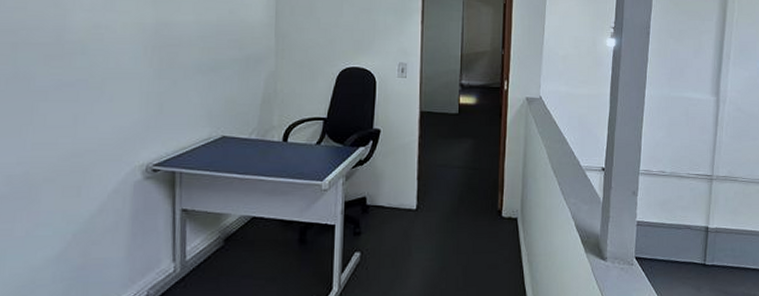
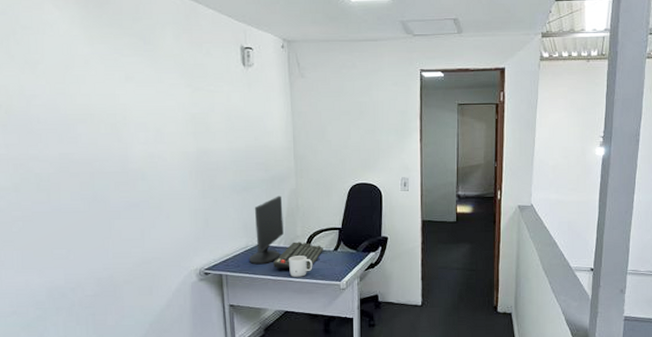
computer monitor: none [212,78,258,160] -> present [249,196,284,265]
computer keyboard: none [241,133,304,167] -> present [273,241,323,270]
mug: none [259,150,290,175] -> present [288,256,313,277]

